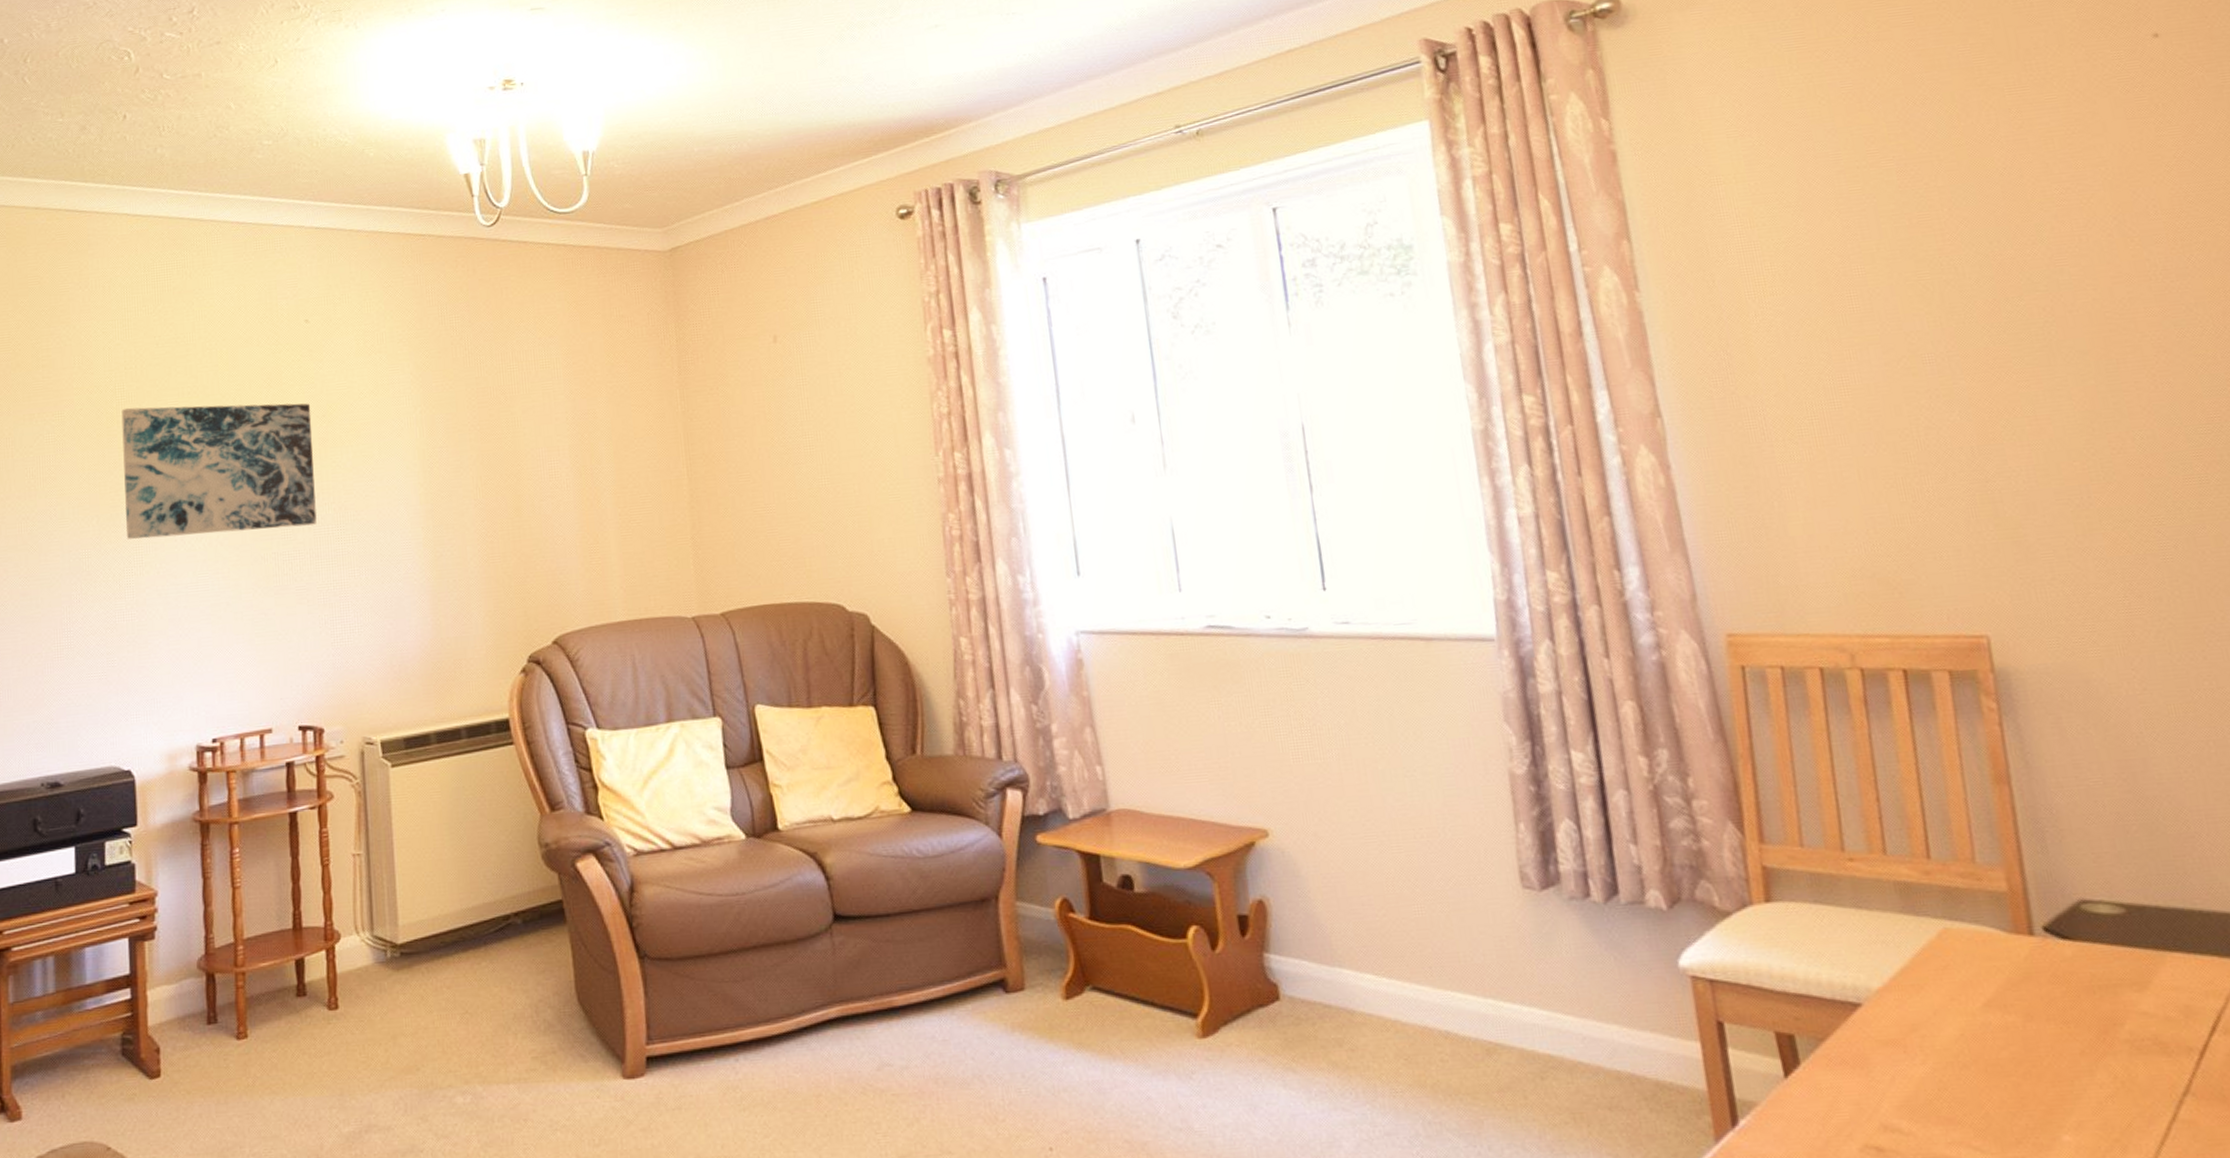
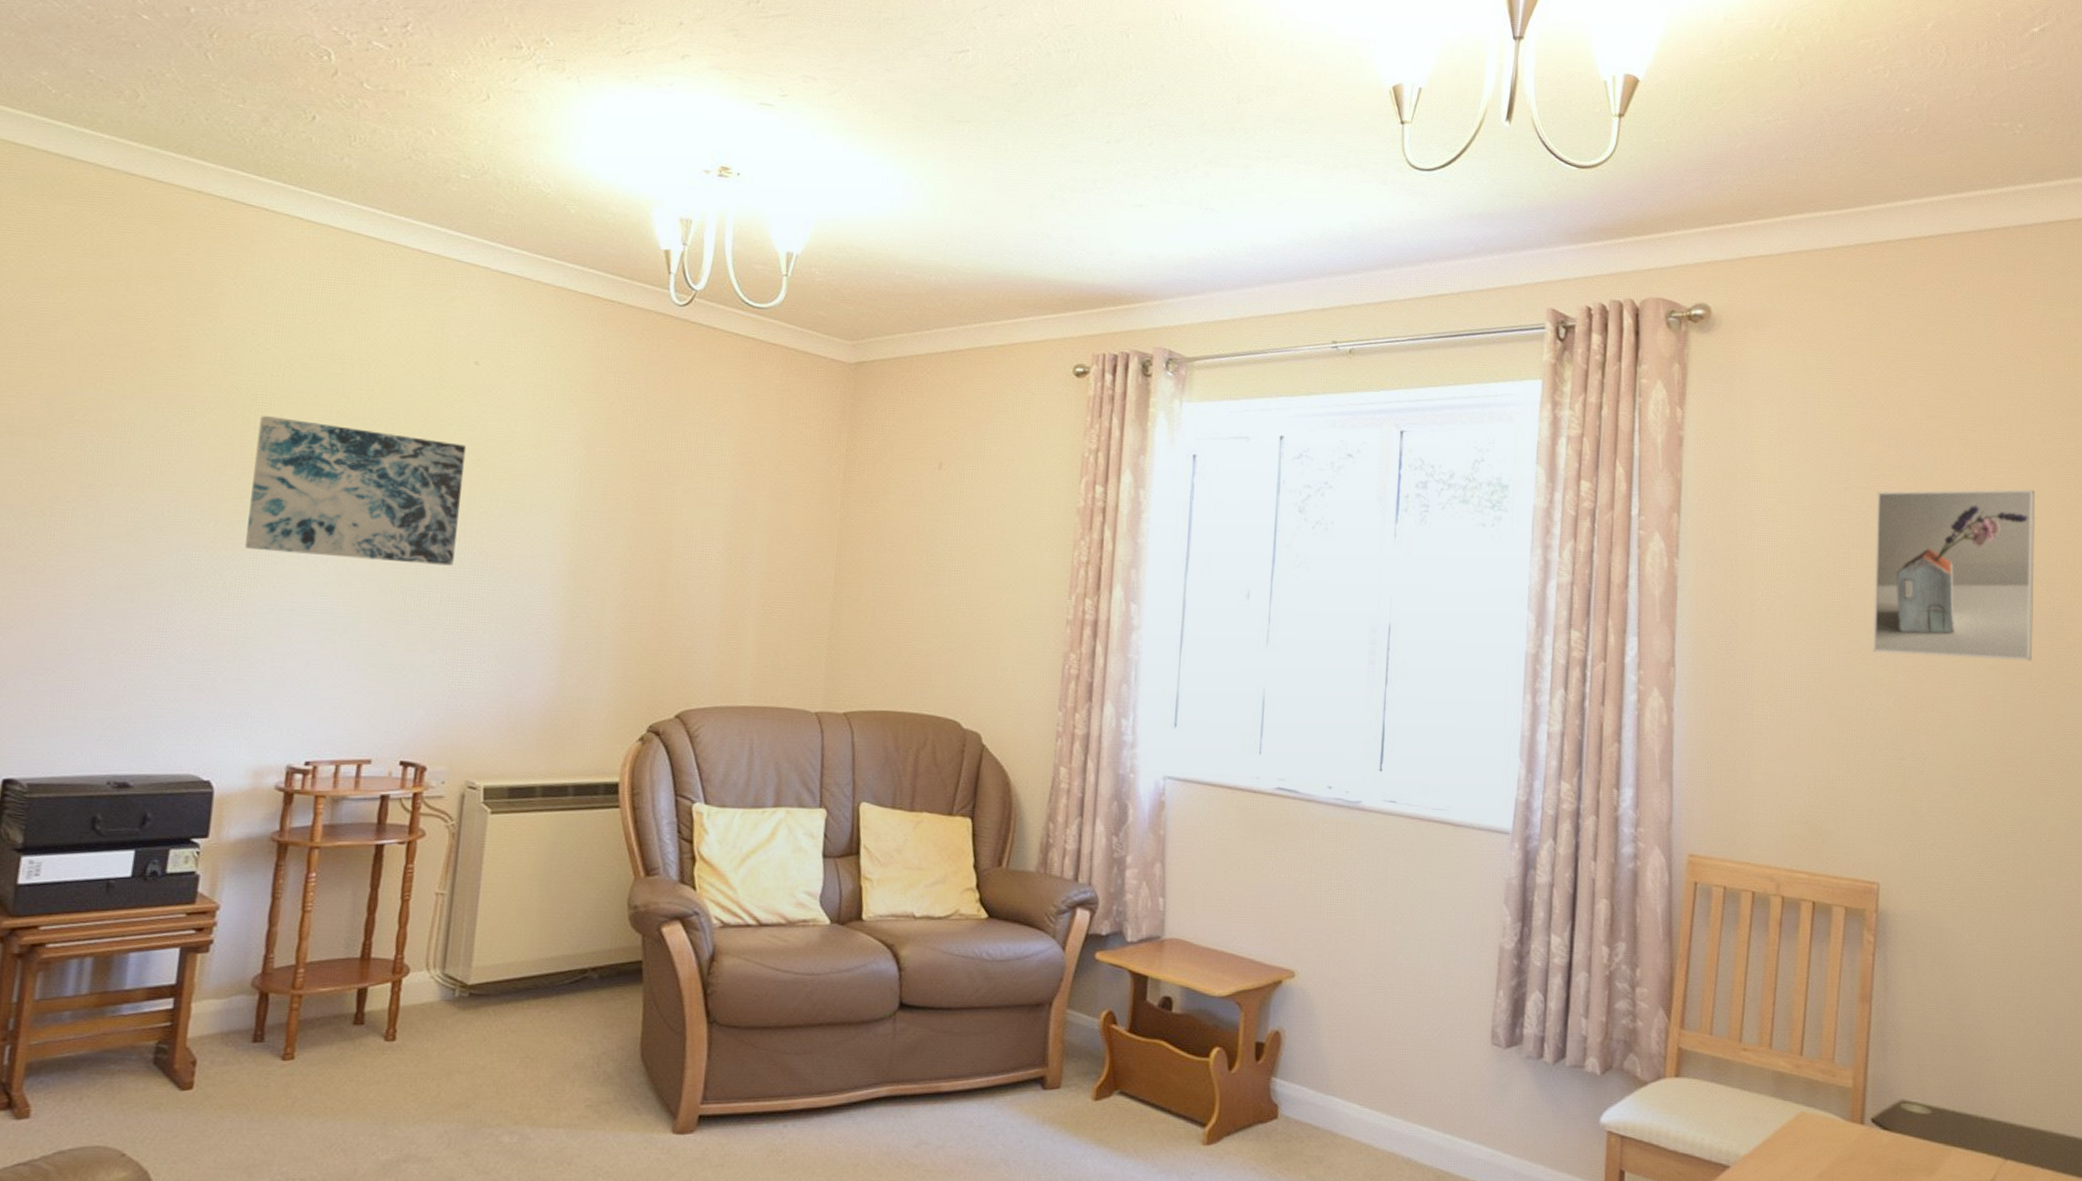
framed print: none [1881,128,2140,359] -> present [1872,489,2036,662]

